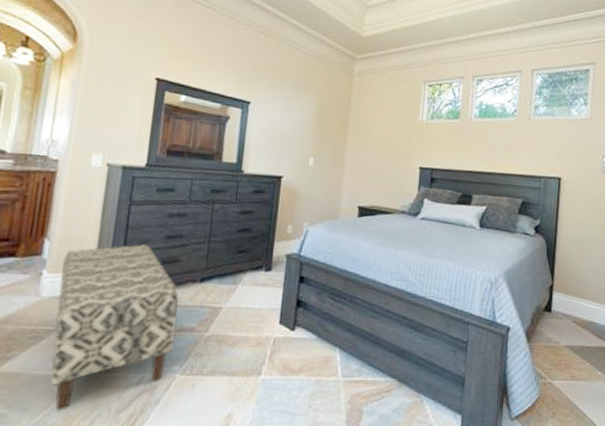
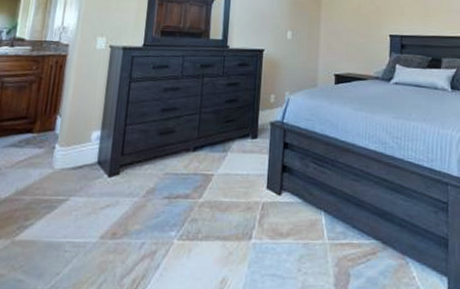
bench: present [51,244,179,411] -> none [62,117,174,276]

